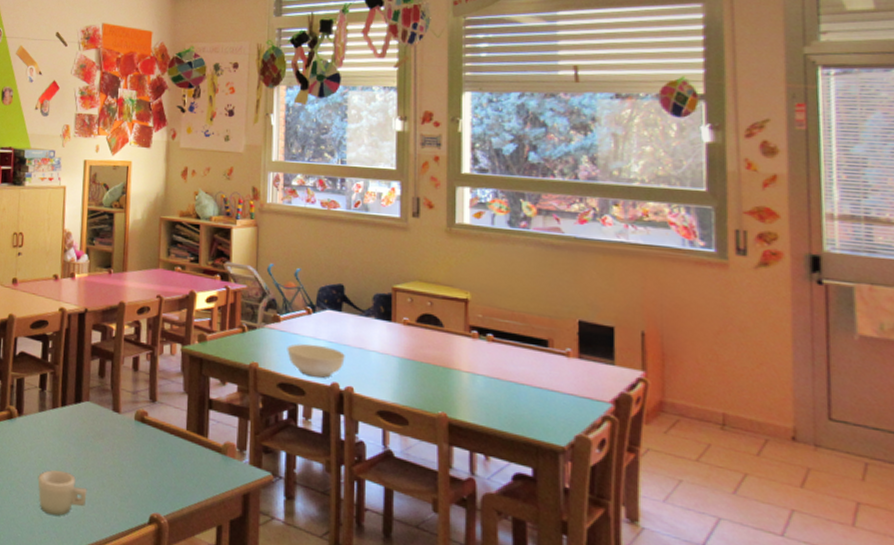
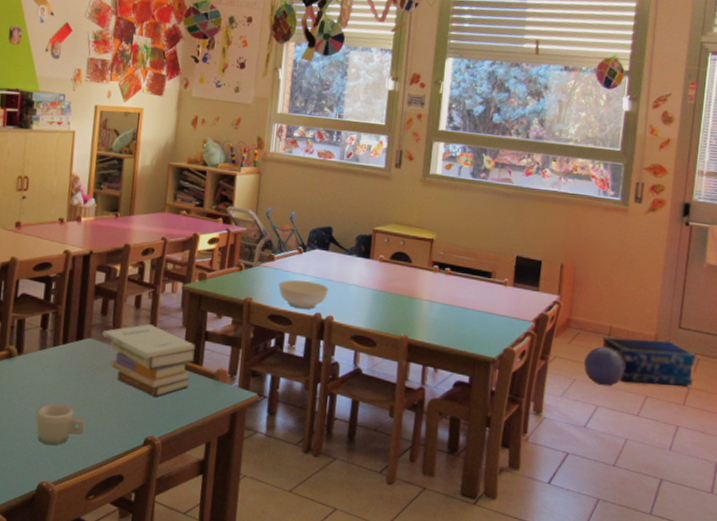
books: none [101,387,200,470] -> present [103,323,196,397]
ball: none [690,439,754,493] -> present [583,346,625,386]
storage box: none [714,426,863,502] -> present [602,336,697,387]

